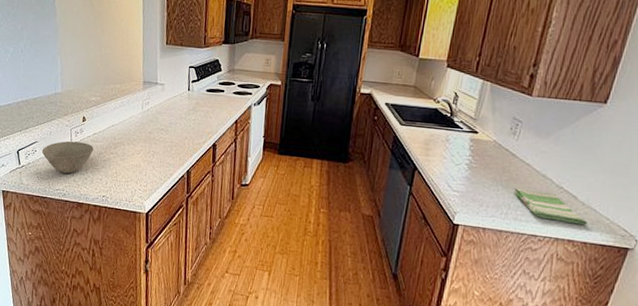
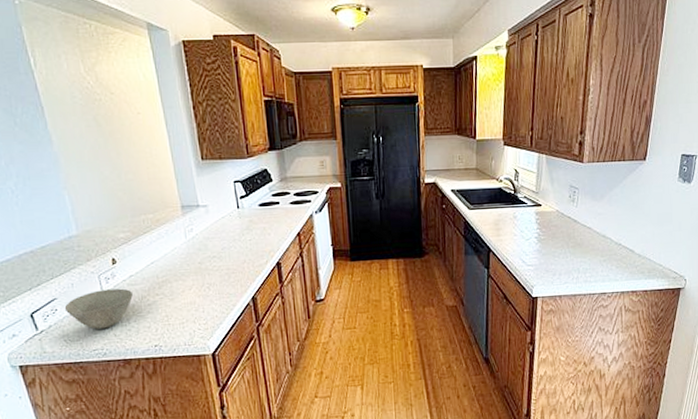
dish towel: present [513,187,588,226] -> none [580,250,645,276]

